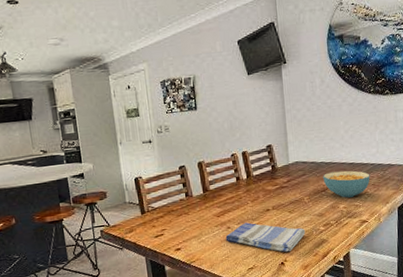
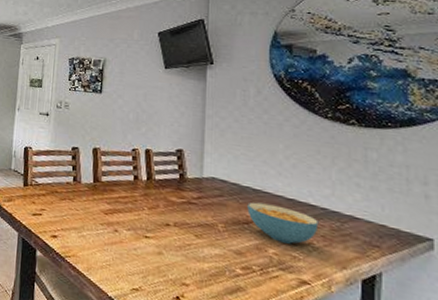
dish towel: present [225,222,306,252] -> none [110,231,215,286]

